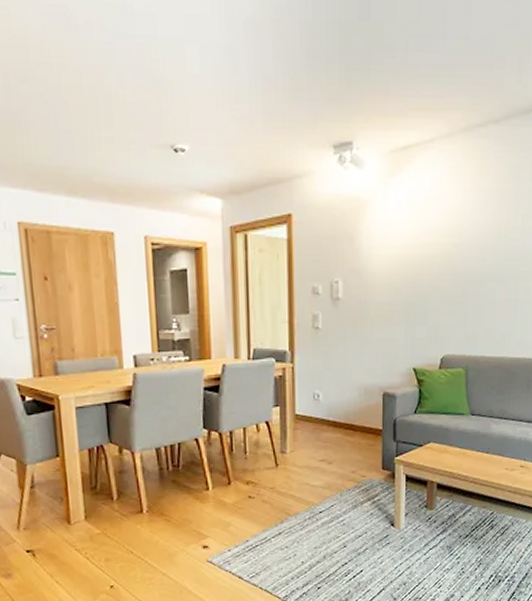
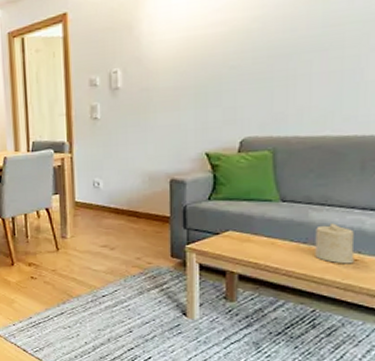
candle: none [494,435,522,471] -> present [315,223,355,264]

